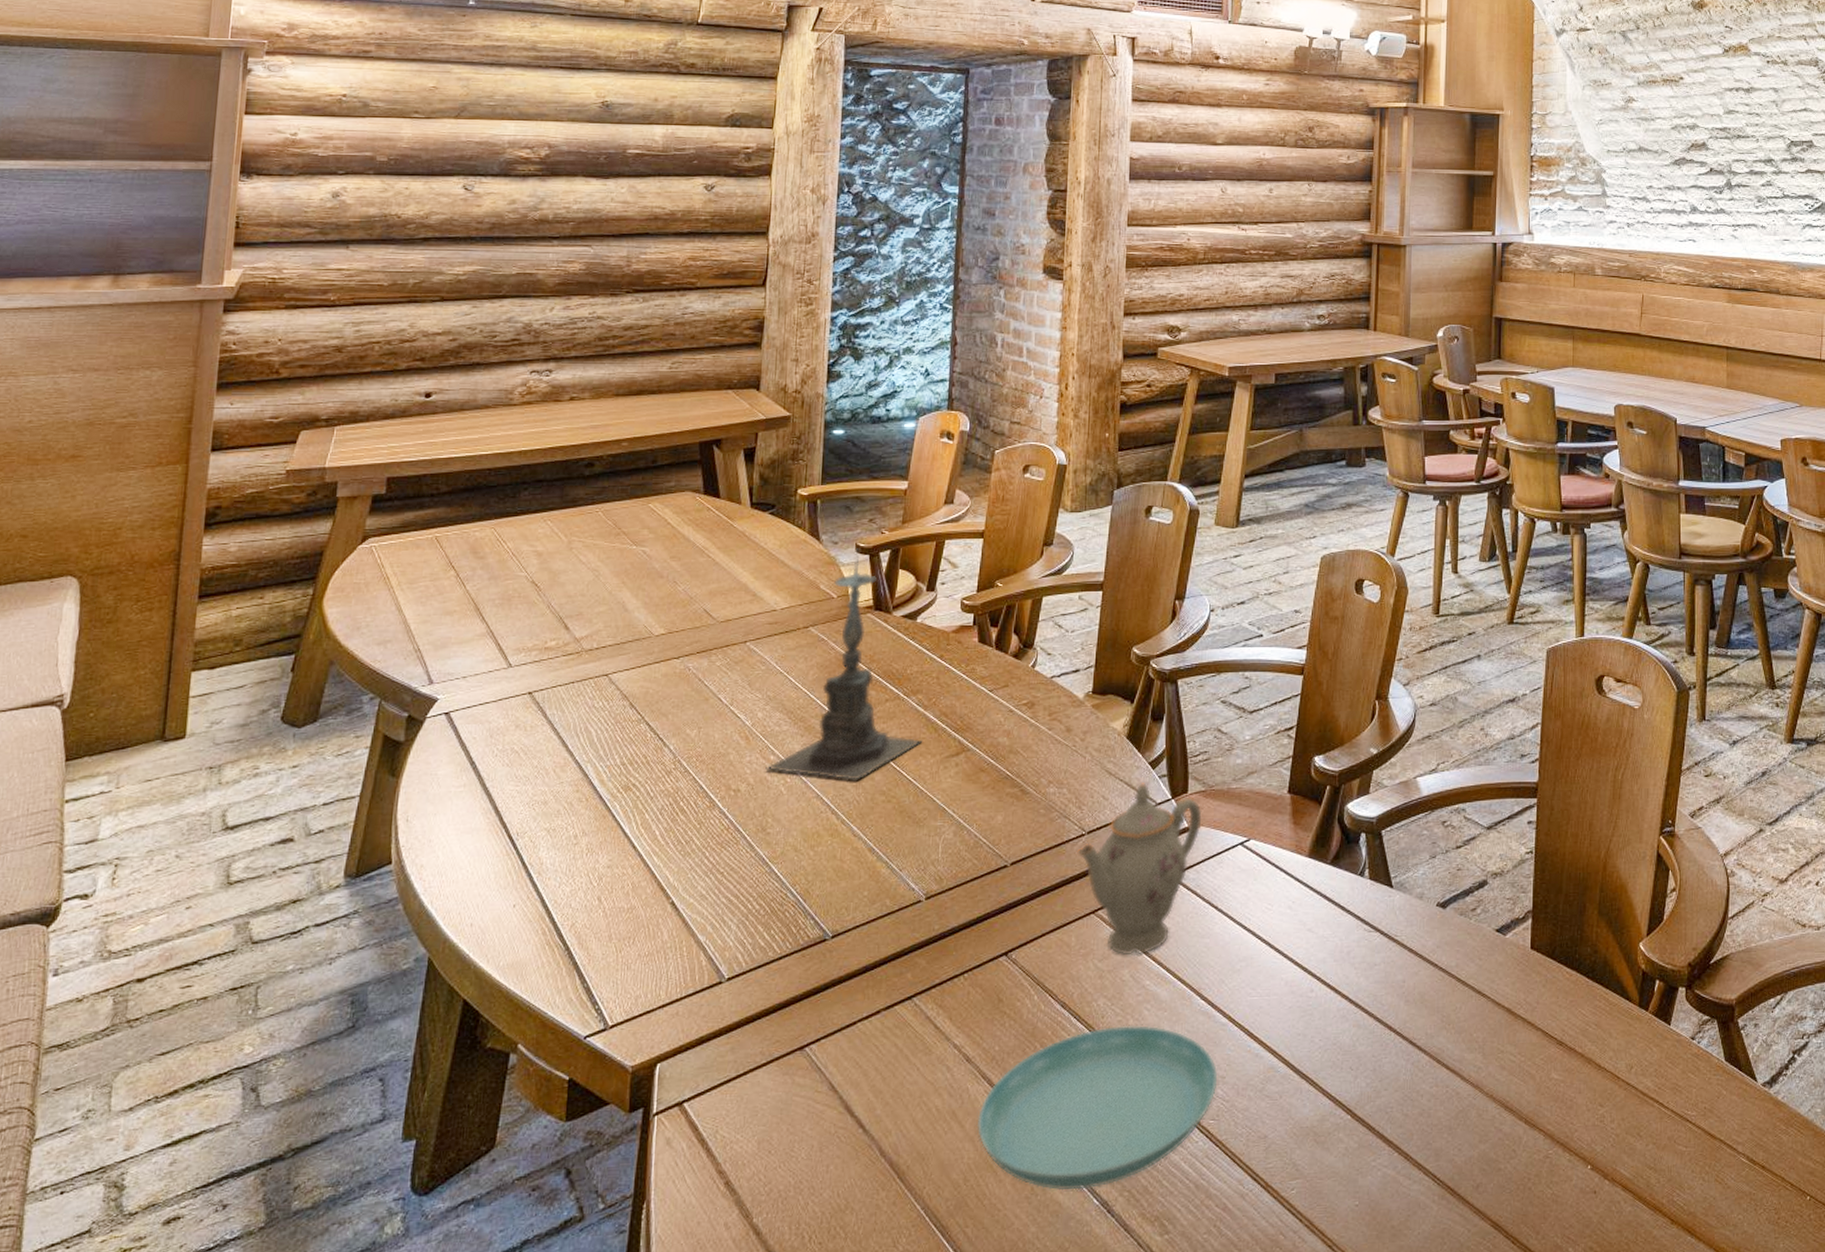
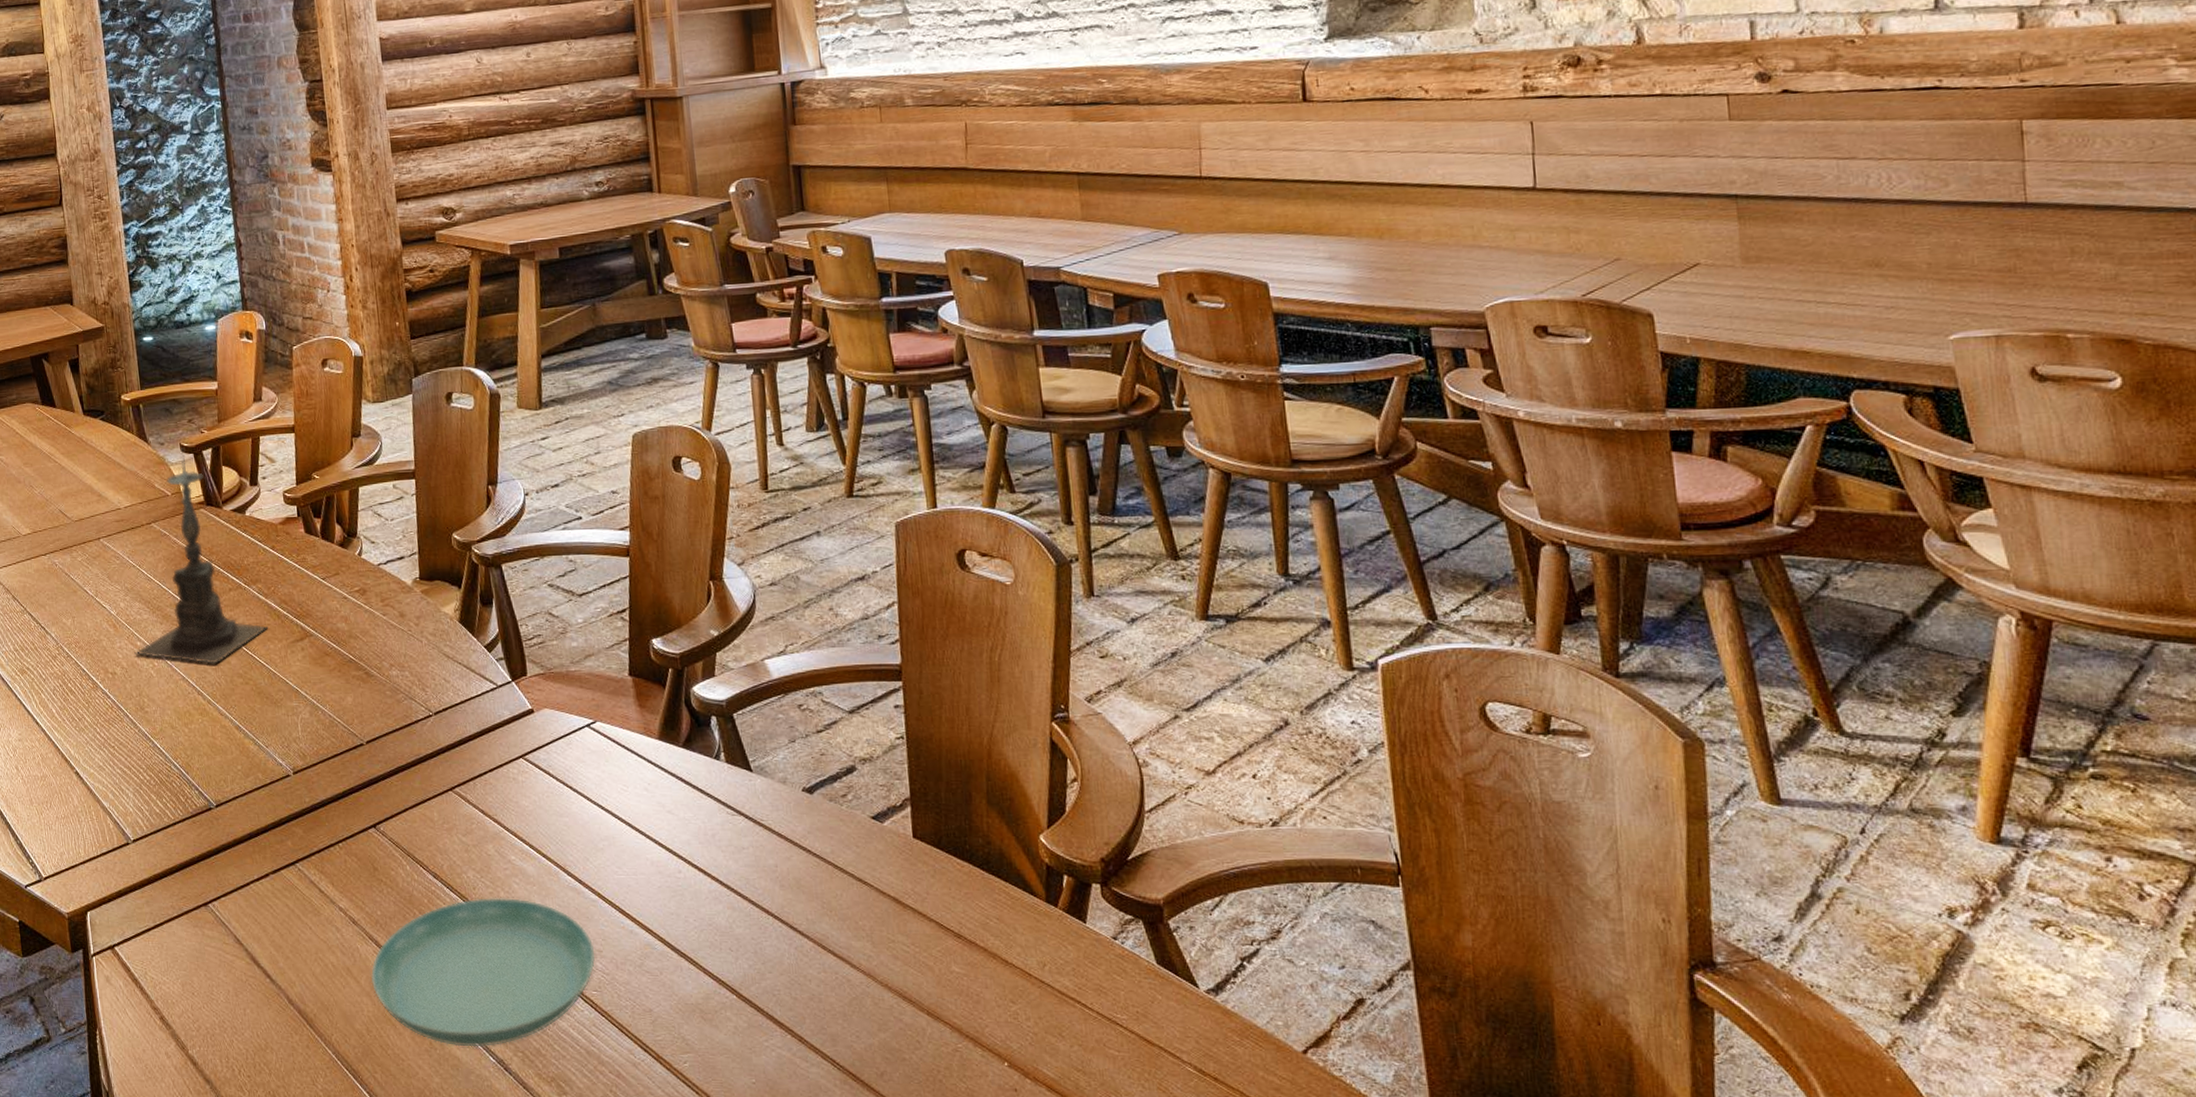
teapot: present [1076,783,1202,956] -> none [426,666,545,831]

